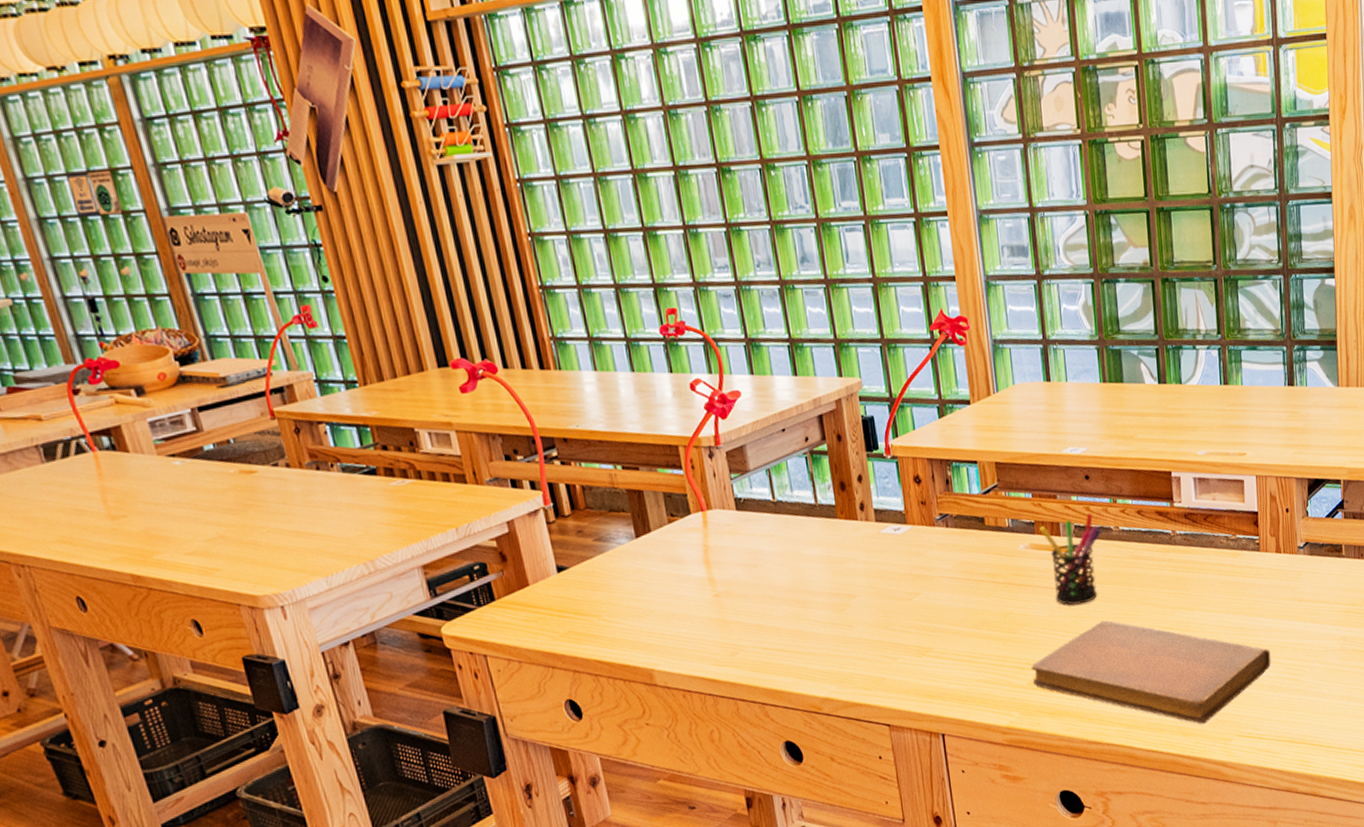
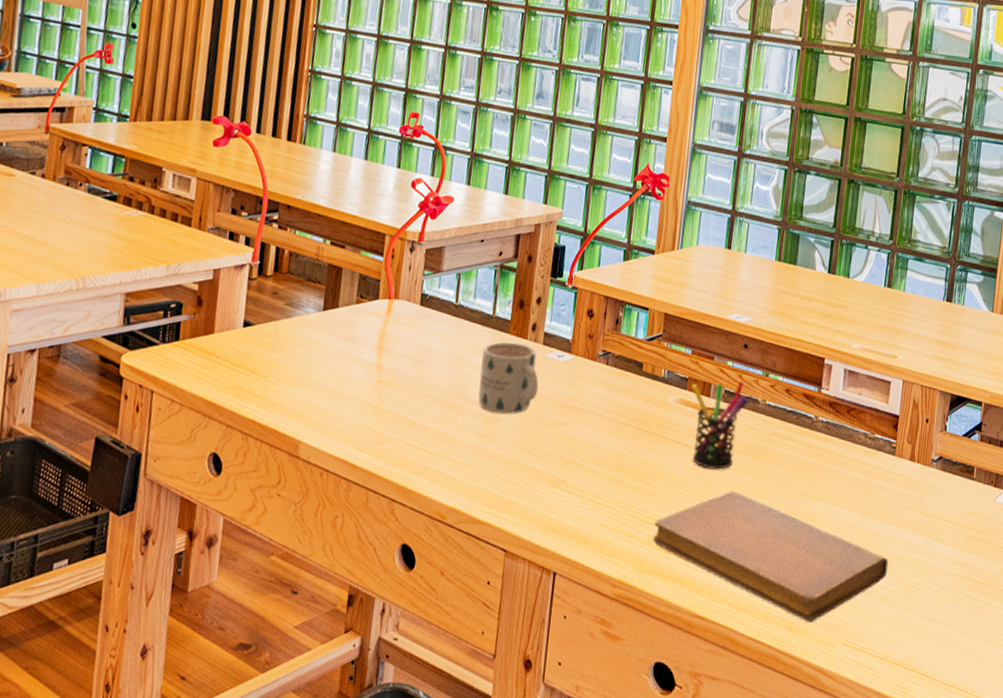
mug: none [814,525,883,599] -> present [478,342,539,414]

